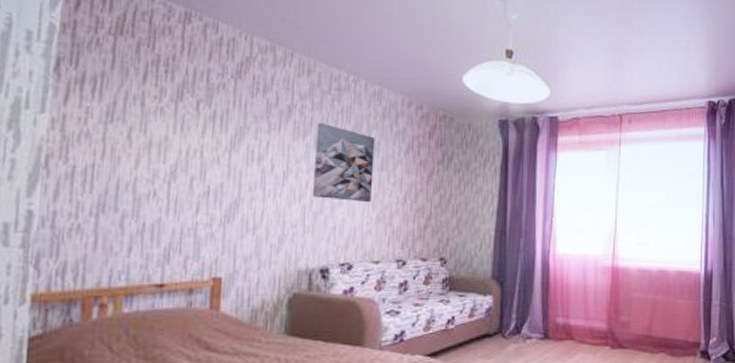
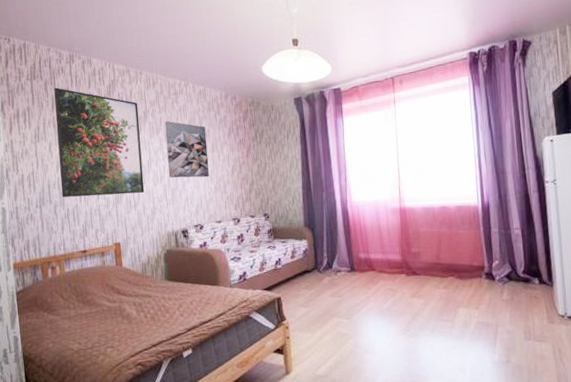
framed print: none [137,52,281,214] -> present [54,87,145,198]

